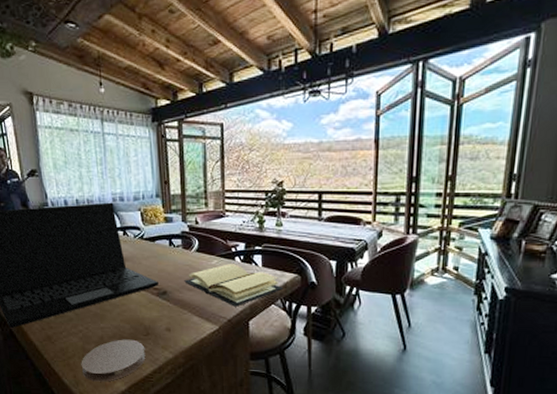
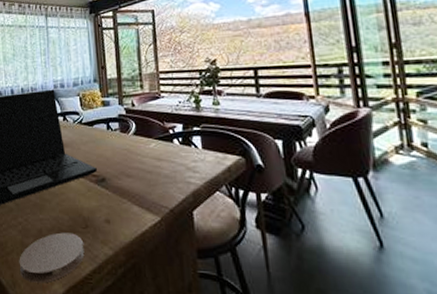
book: present [184,264,284,307] -> none [123,146,228,195]

